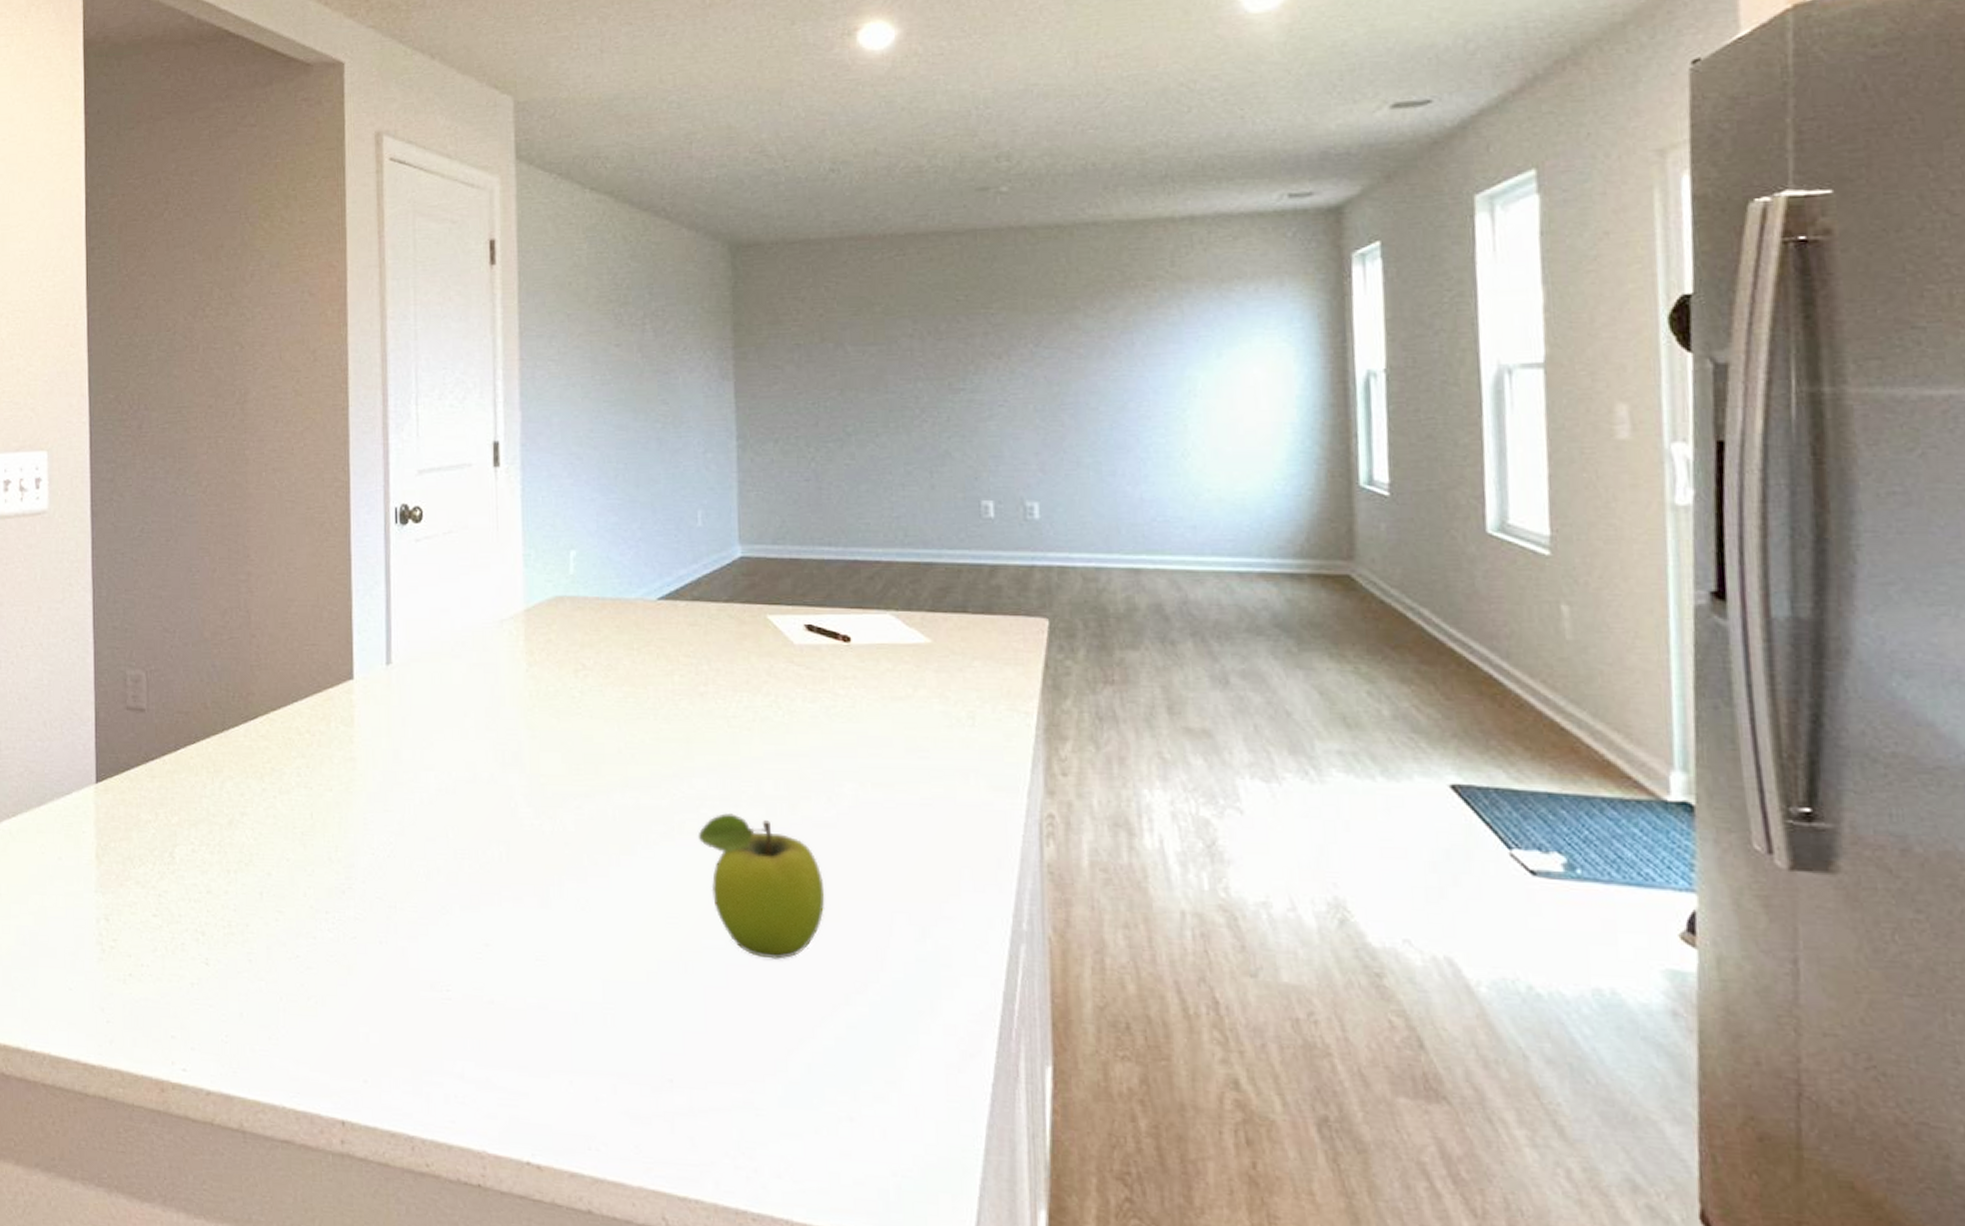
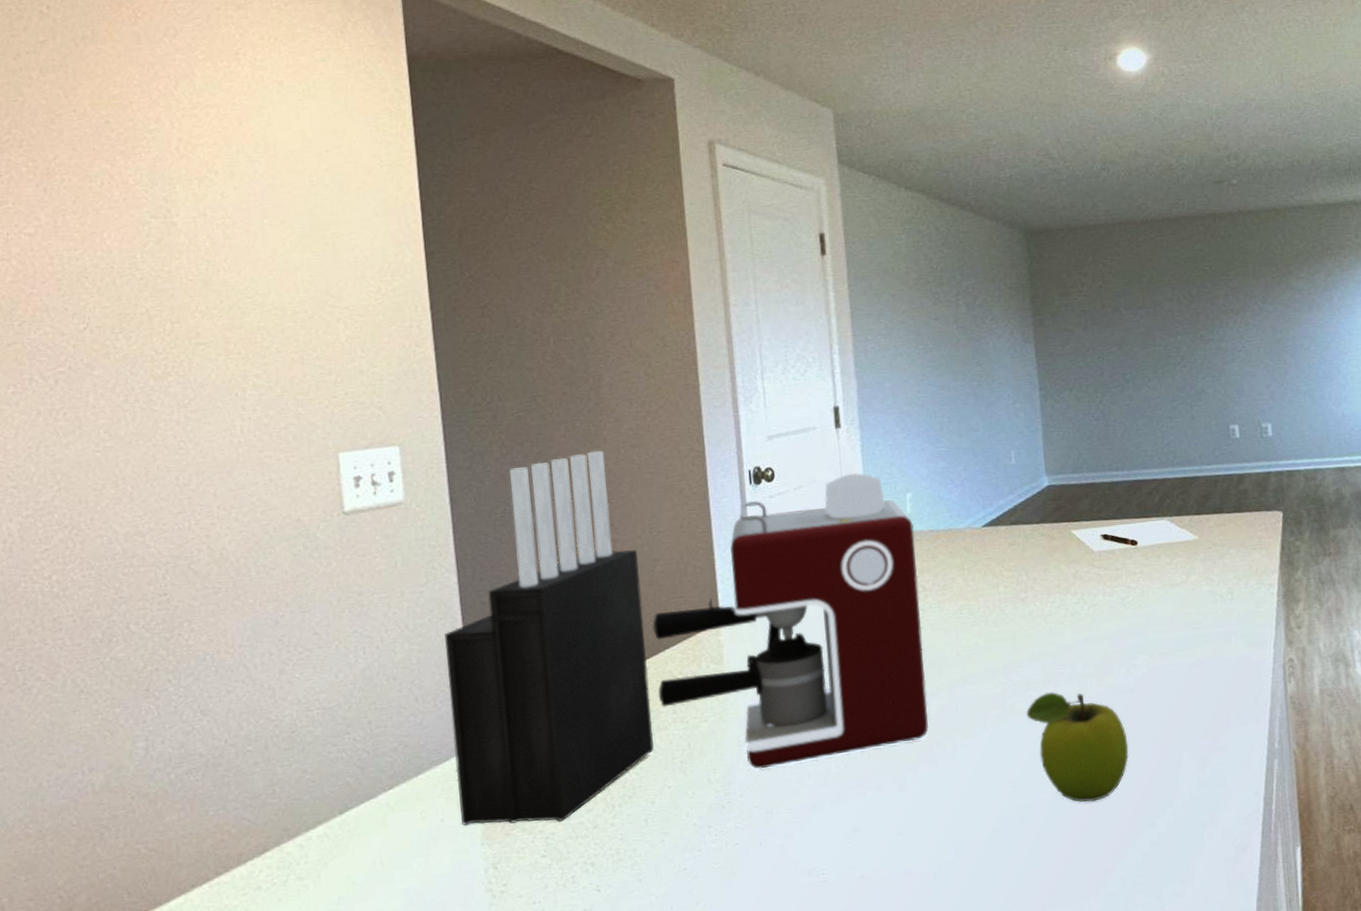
knife block: none [76,472,275,881] -> present [445,450,654,825]
coffee maker: none [282,520,580,855] -> present [652,472,928,769]

